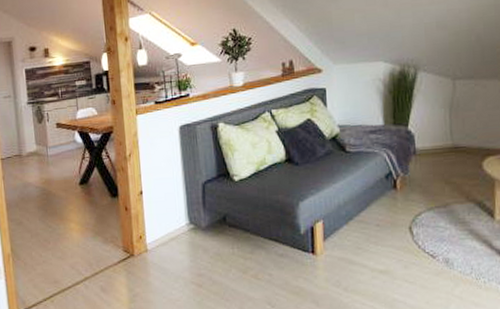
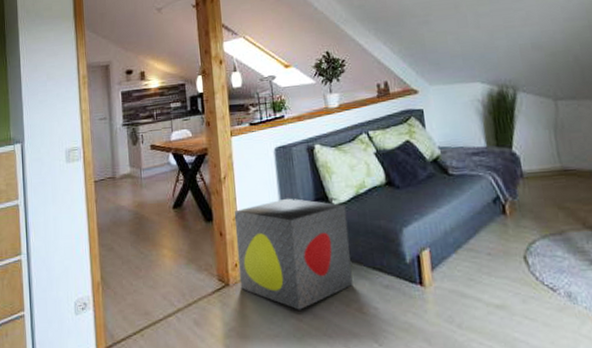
storage bin: none [139,174,250,277] -> present [234,198,353,310]

